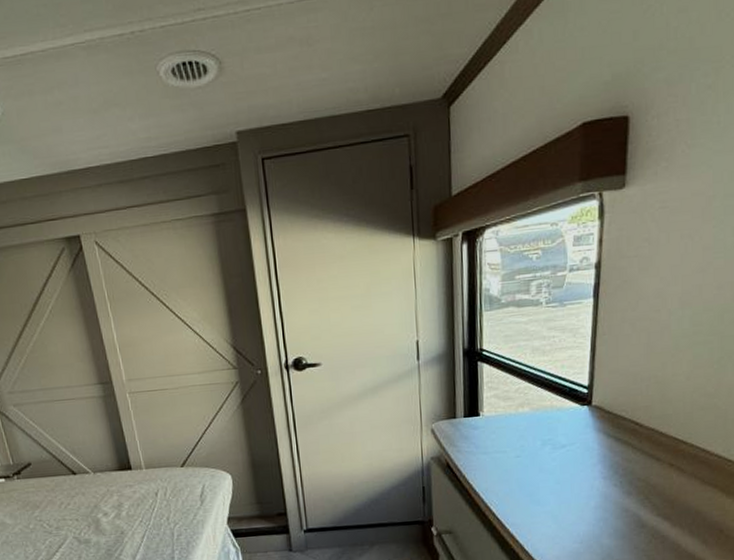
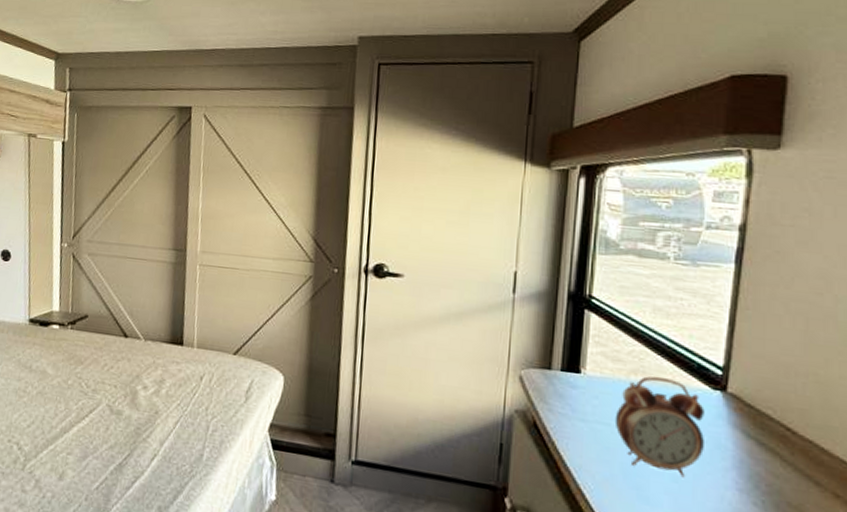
alarm clock: none [509,405,577,480] -> present [614,376,705,478]

